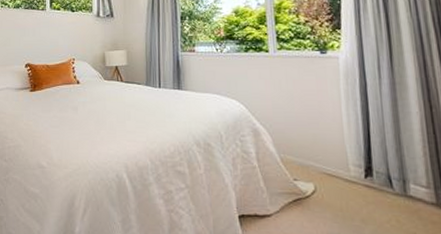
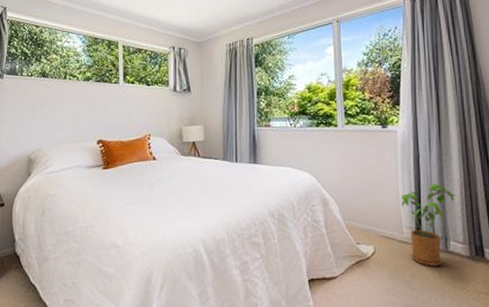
house plant: none [345,117,417,212] -> present [401,184,457,266]

